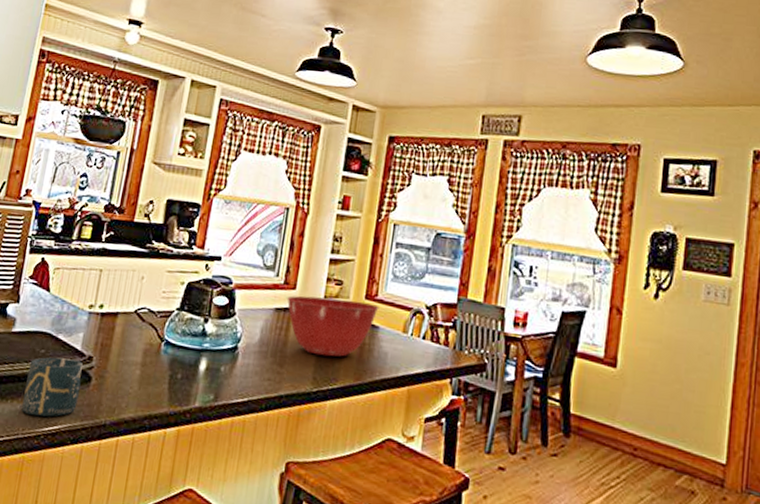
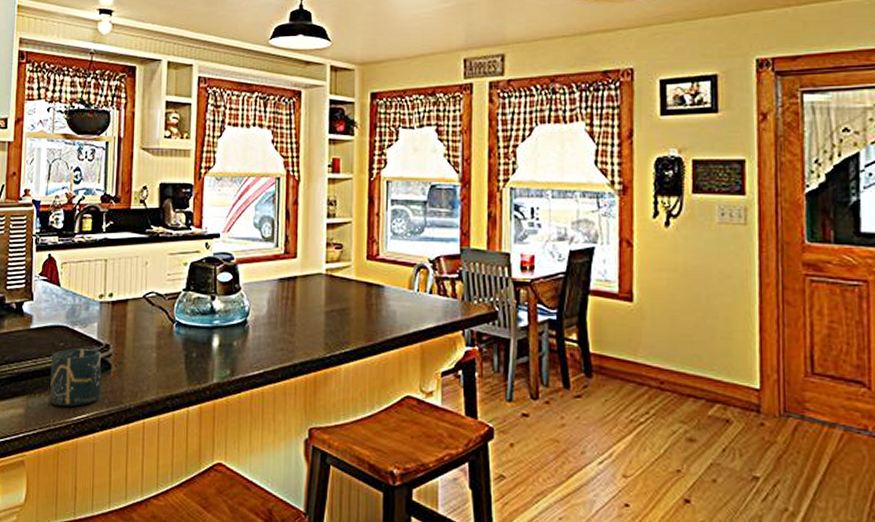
mixing bowl: present [287,295,379,357] -> none [289,262,382,321]

